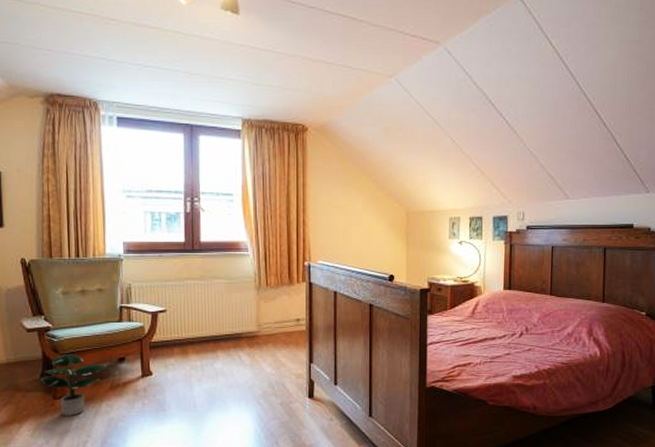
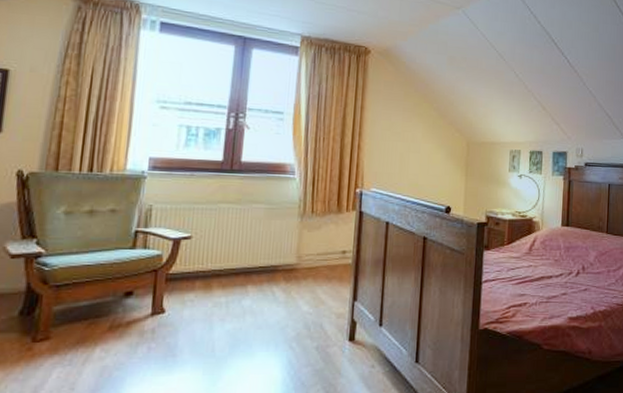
potted plant: present [40,354,107,416] -> none [18,286,109,363]

